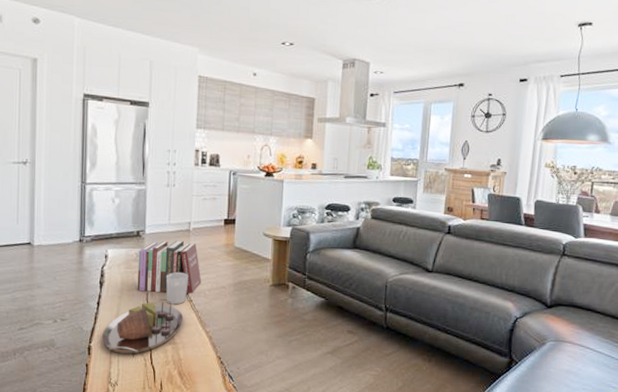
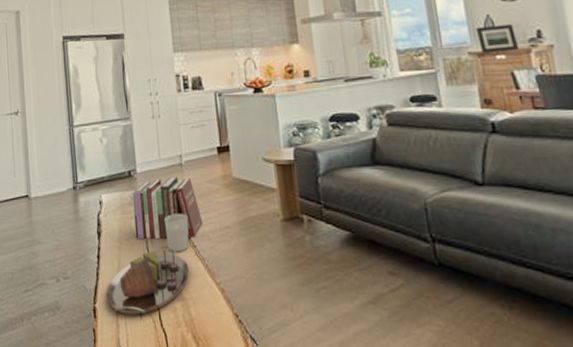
picture frame: none [454,149,483,173] -> present [475,24,520,54]

